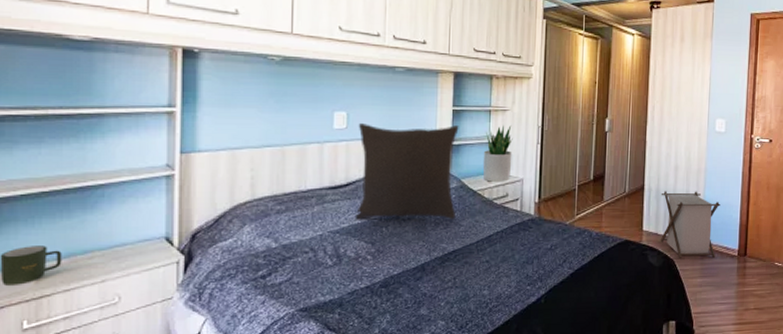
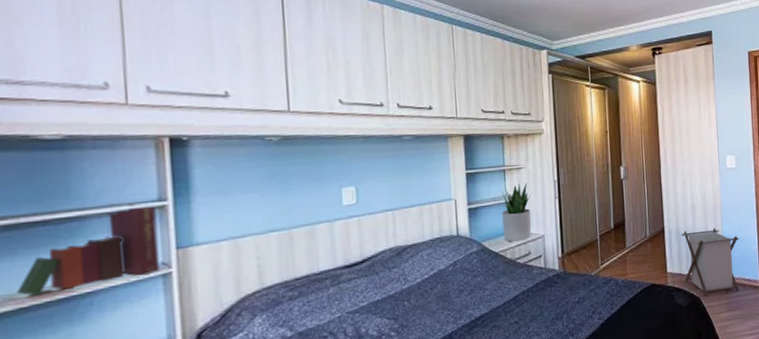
books: none [40,135,134,182] -> present [16,236,124,296]
book: none [122,105,167,175] -> present [107,202,161,276]
pillow: present [355,122,459,220] -> none [368,189,479,297]

